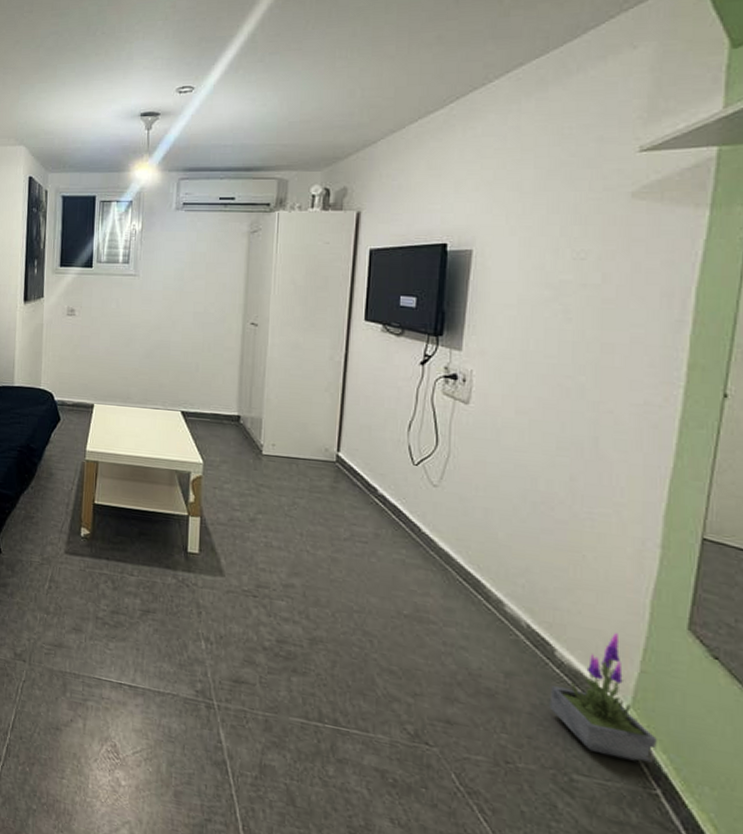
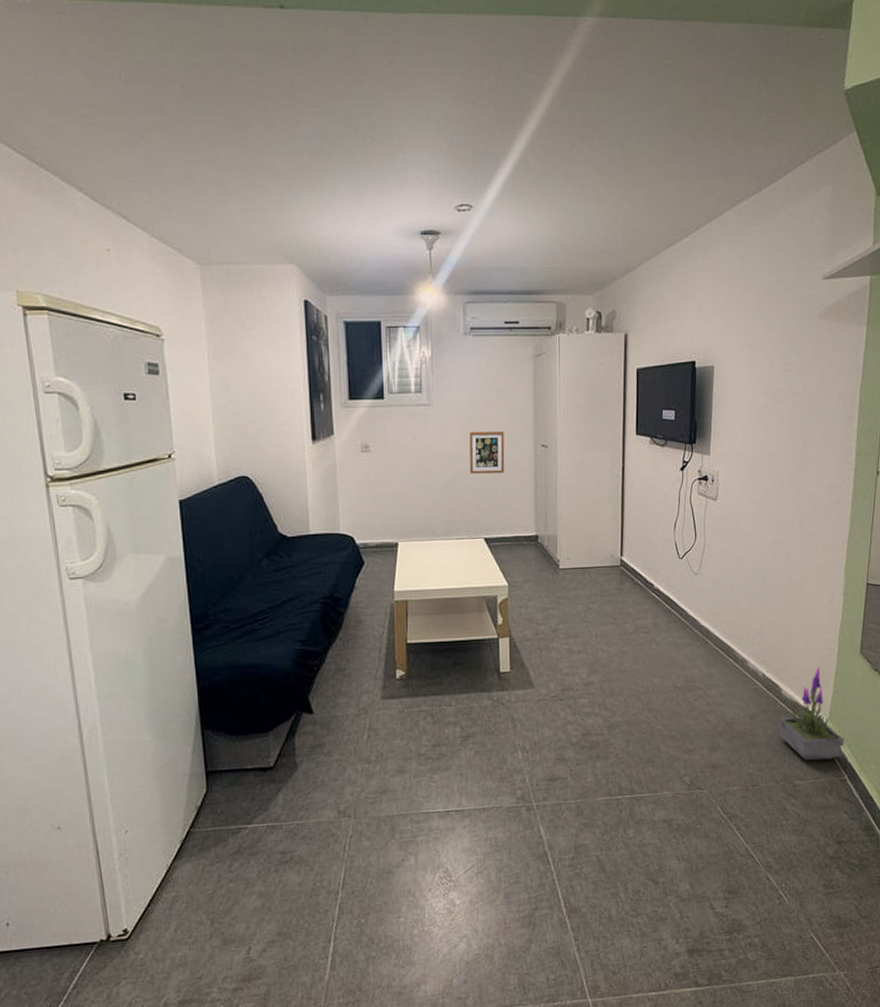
picture frame: none [171,303,211,348] -> present [469,431,505,474]

